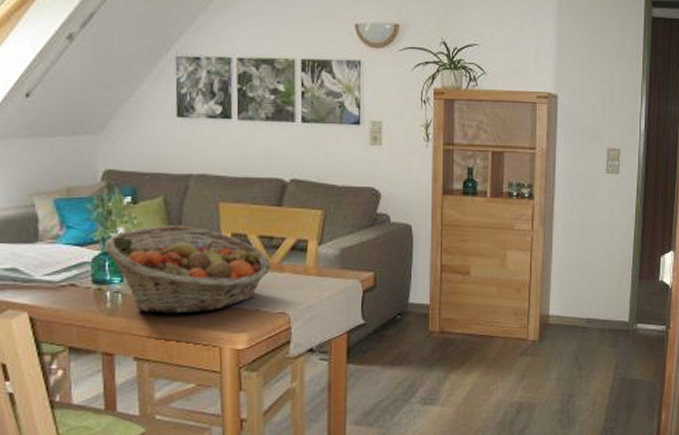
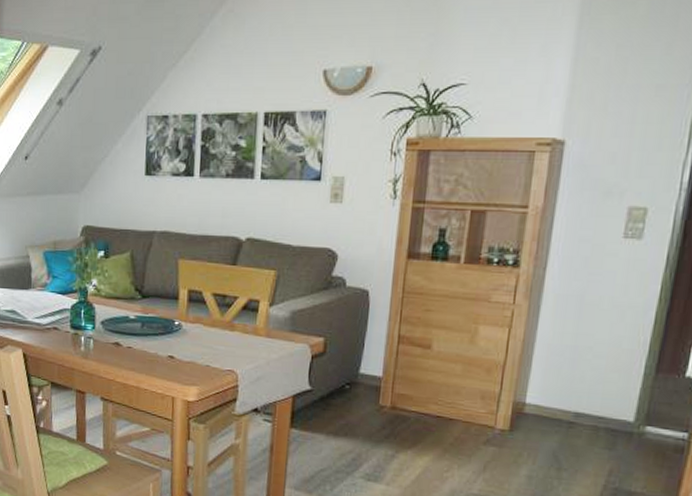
fruit basket: present [105,225,272,314] -> none [81,279,223,363]

